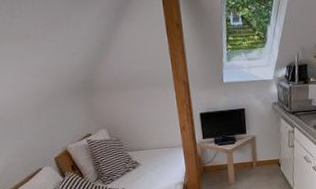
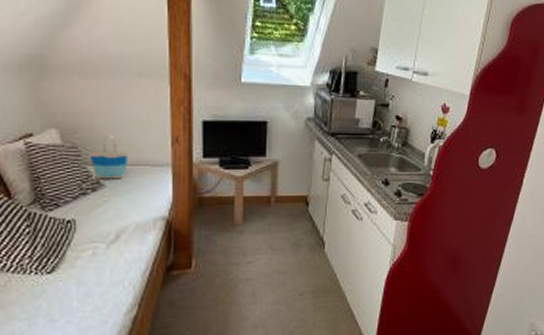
tote bag: none [128,129,154,160] -> present [89,134,127,179]

